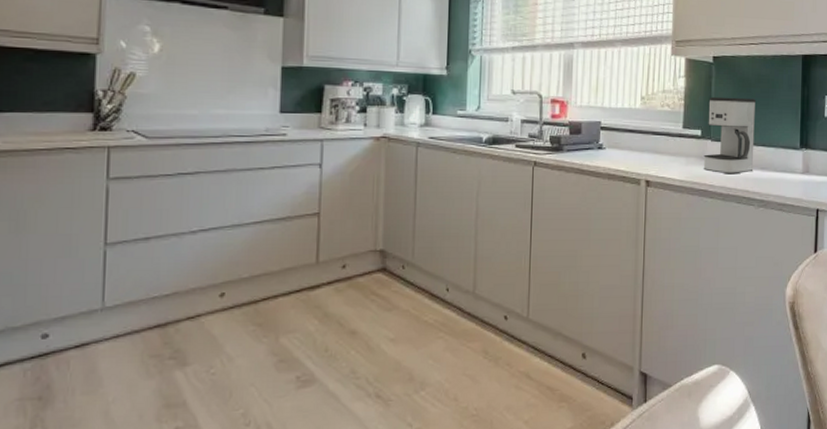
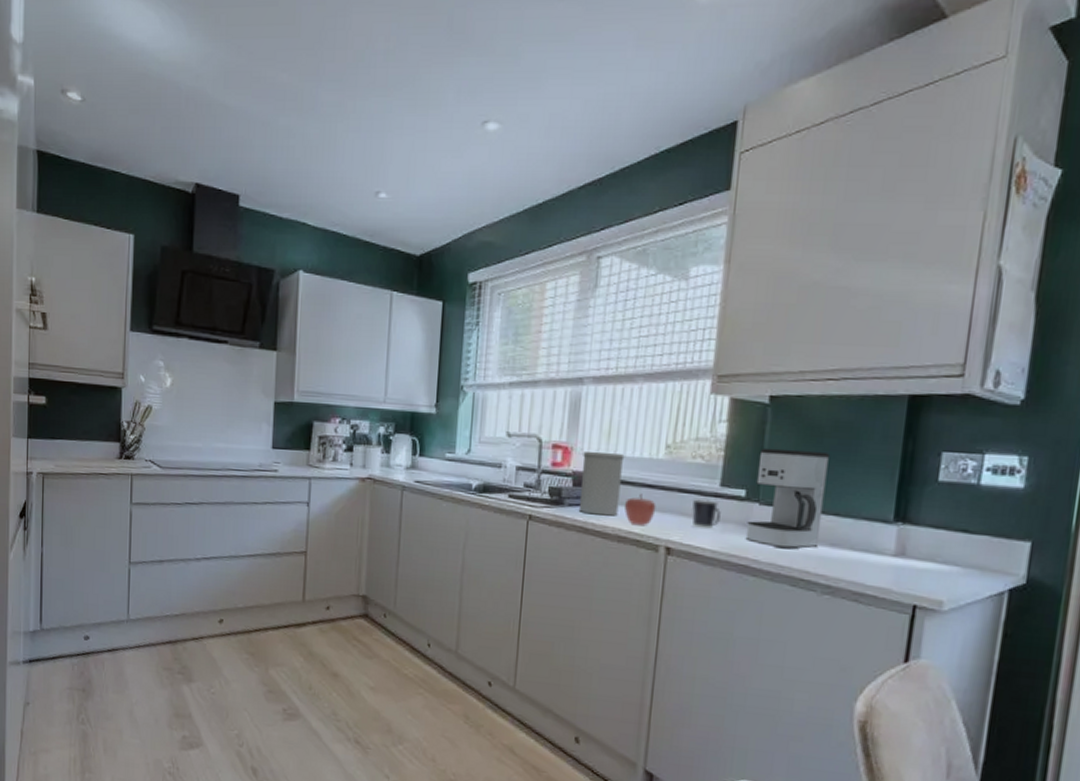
canister: none [575,105,610,158] -> present [578,452,625,516]
fruit: none [612,137,637,163] -> present [625,493,656,525]
mug: none [664,139,684,163] -> present [691,499,721,529]

